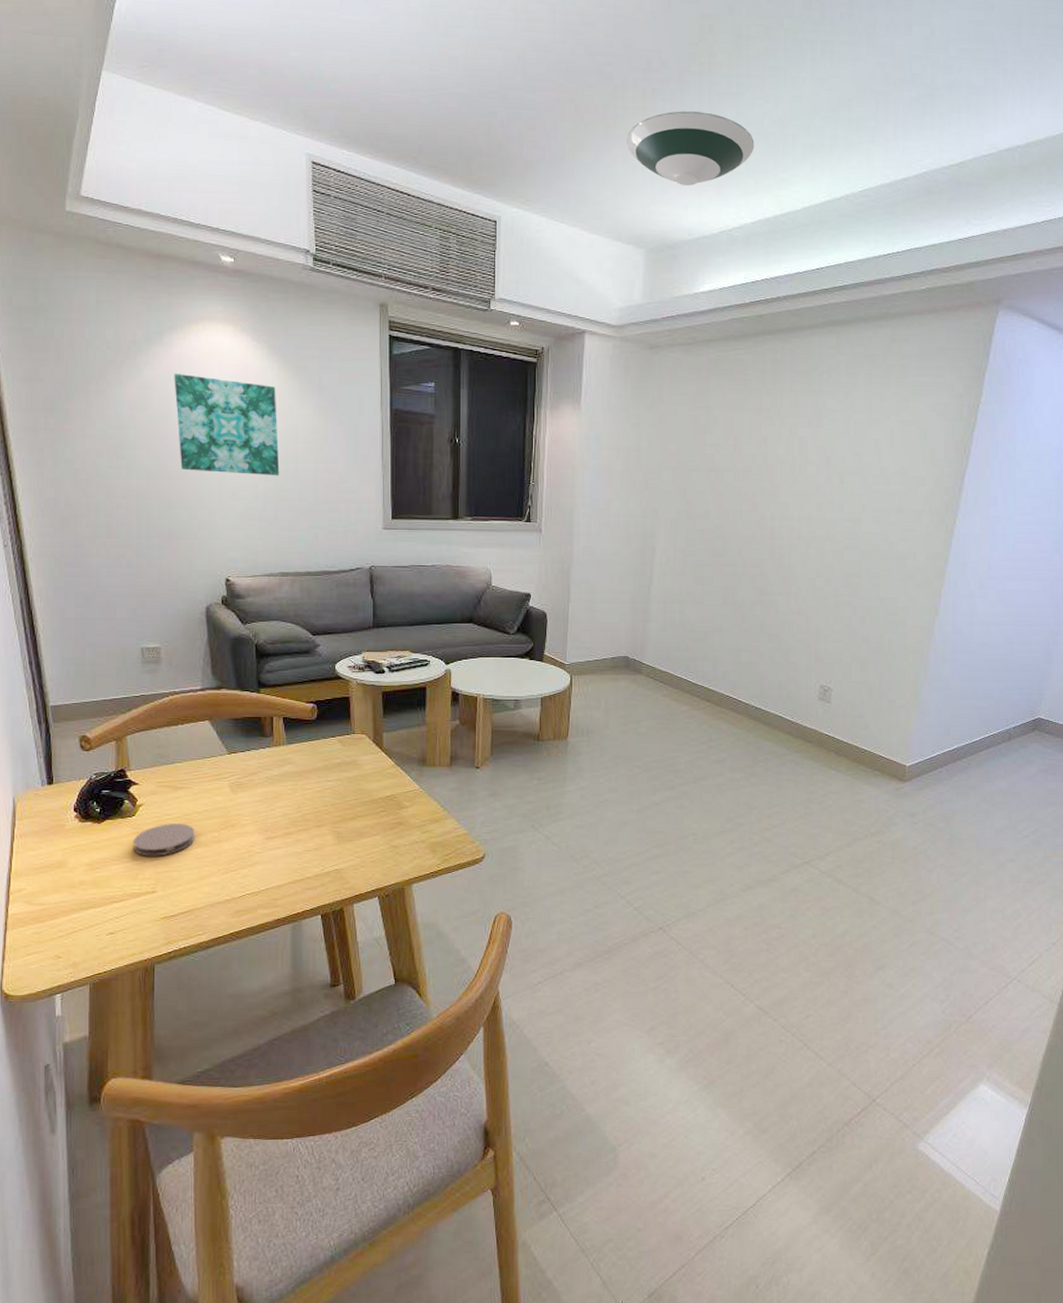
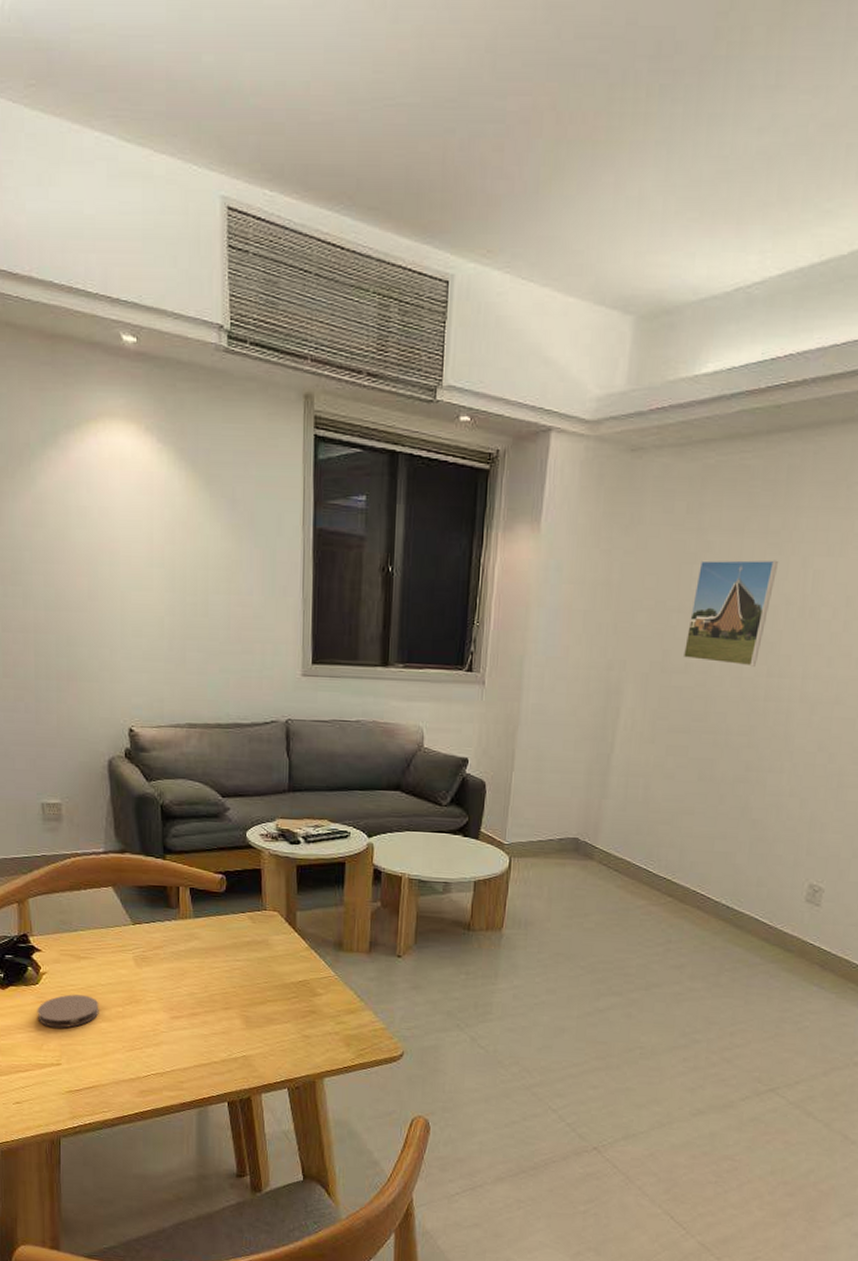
wall art: present [174,373,280,476] -> none [71,482,188,610]
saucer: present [626,111,755,186] -> none [620,116,793,225]
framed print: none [702,430,772,512] -> present [682,559,779,667]

